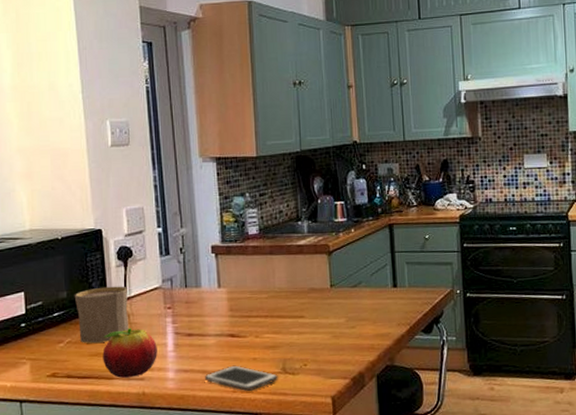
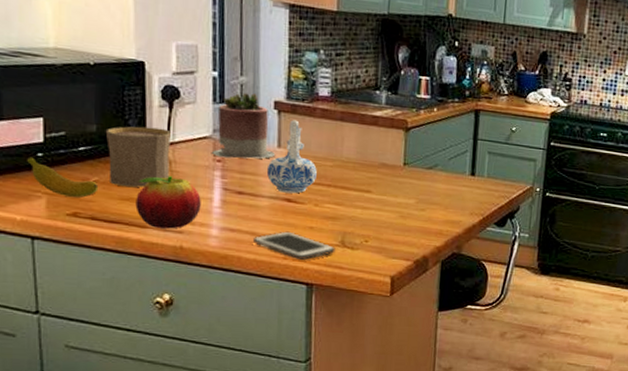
banana: none [12,328,72,359] -> present [26,156,99,198]
succulent planter: none [163,242,217,305] -> present [212,92,276,159]
ceramic pitcher: none [210,260,254,329] -> present [266,120,317,194]

